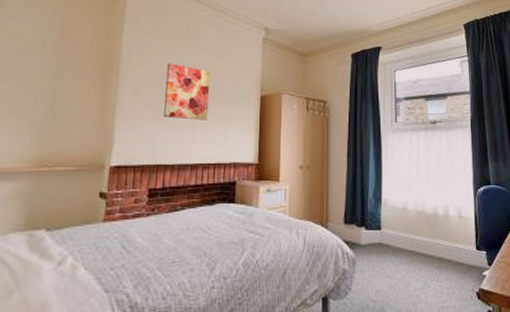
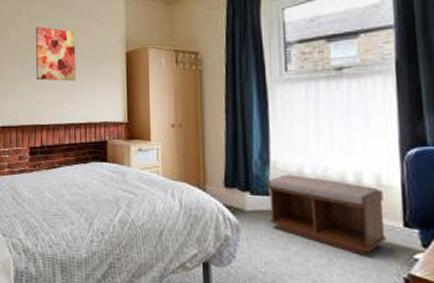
bench: none [379,210,466,277] -> present [267,174,387,256]

